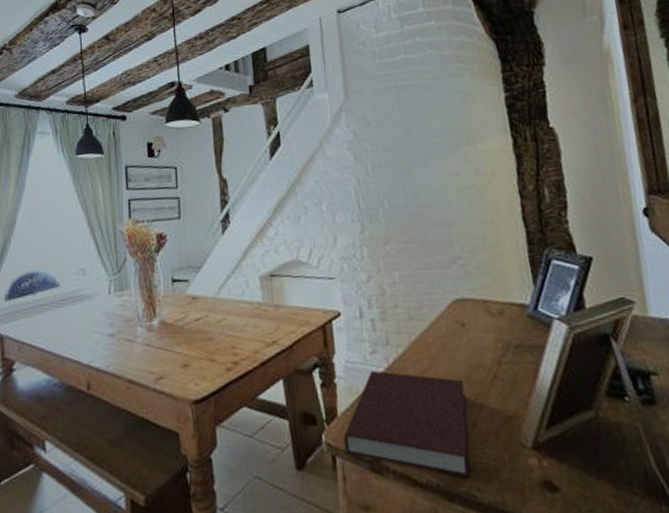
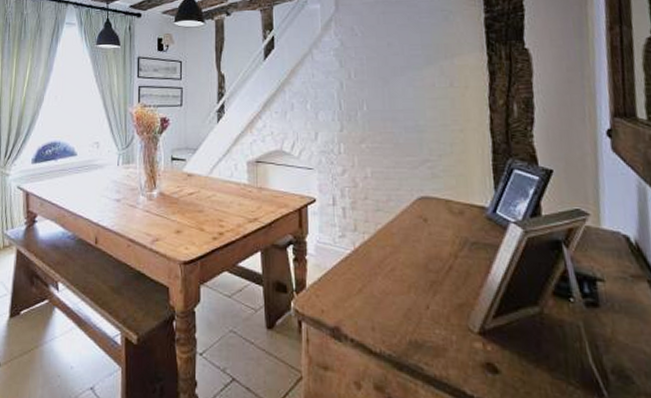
notebook: present [343,370,471,478] -> none [310,251,422,353]

